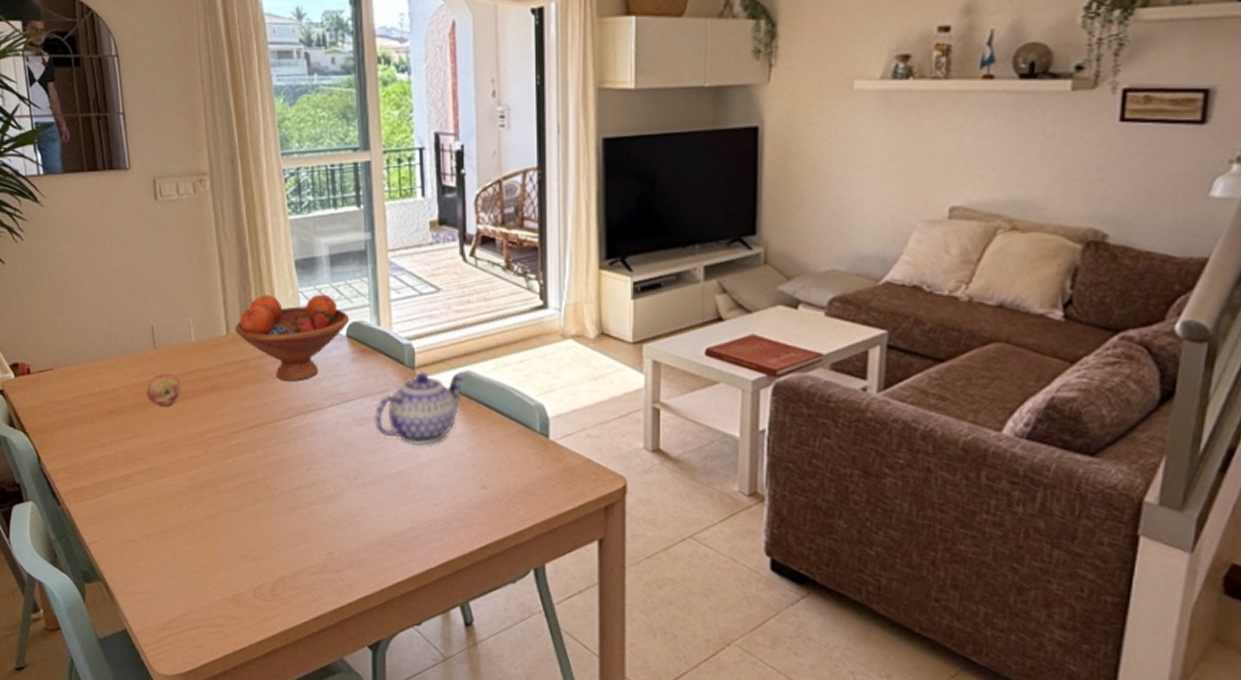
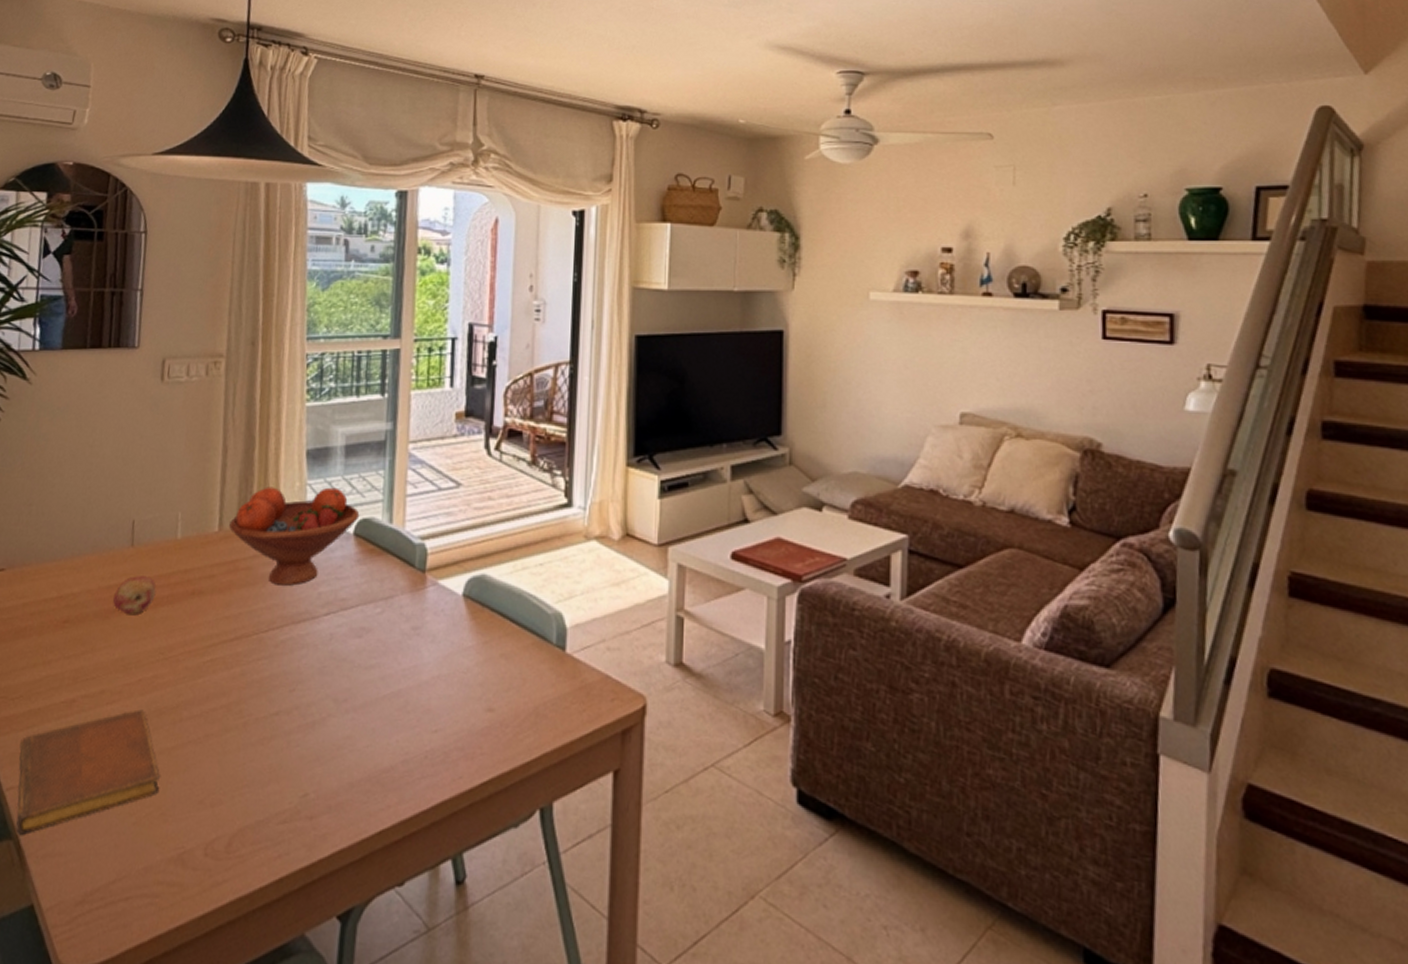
notebook: none [93,483,209,578] -> present [16,709,160,835]
teapot: present [374,372,465,446] -> none [374,575,480,661]

